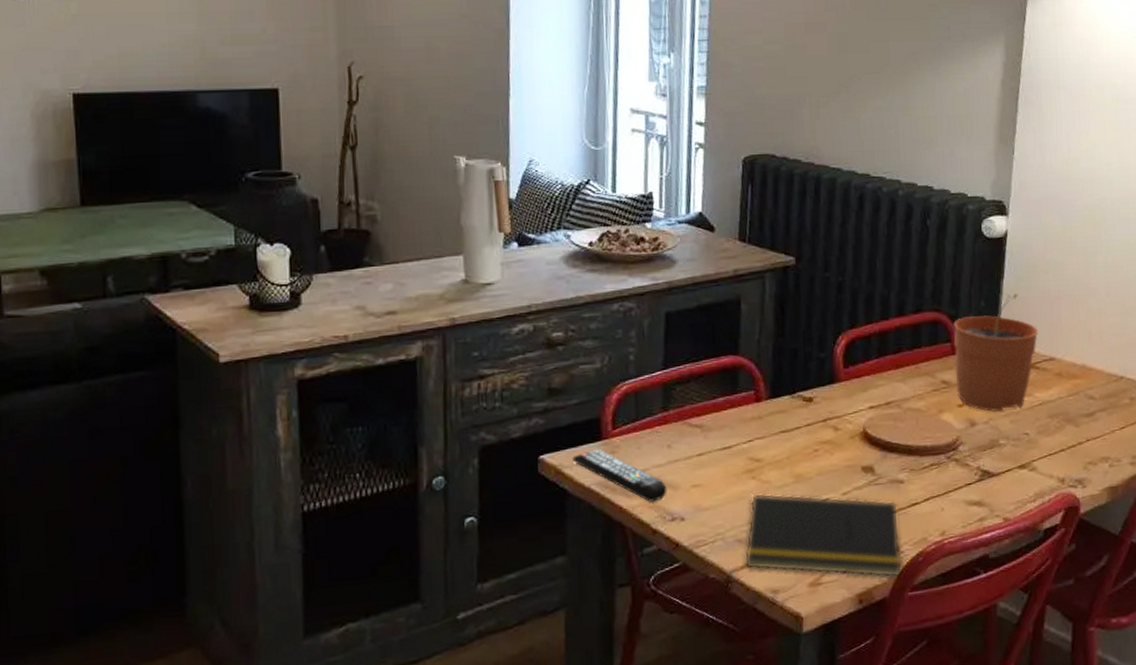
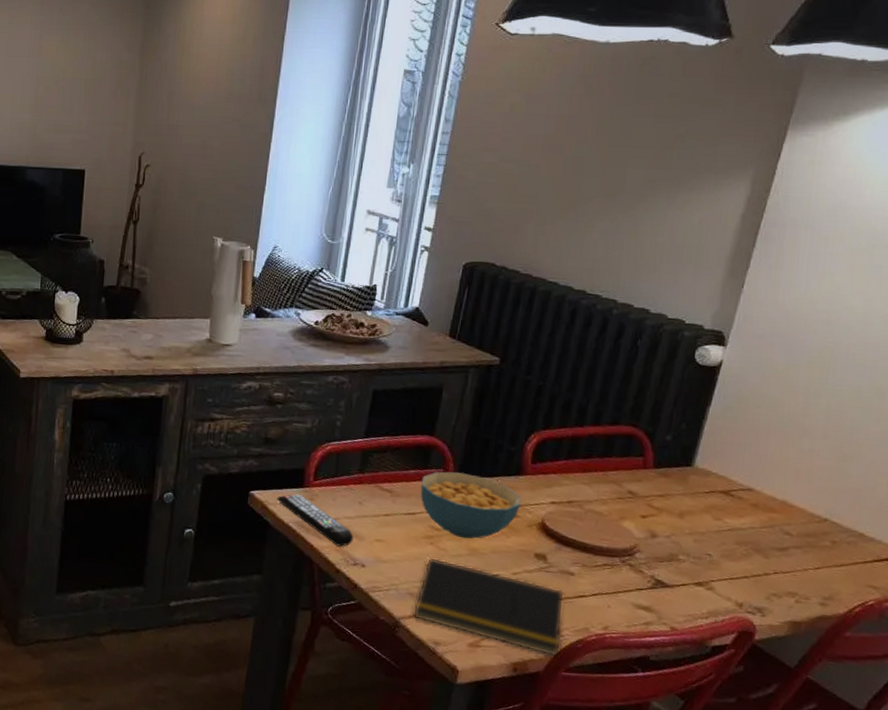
cereal bowl: none [732,391,840,465] -> present [420,471,521,539]
plant pot: present [953,292,1039,413] -> none [642,418,740,530]

